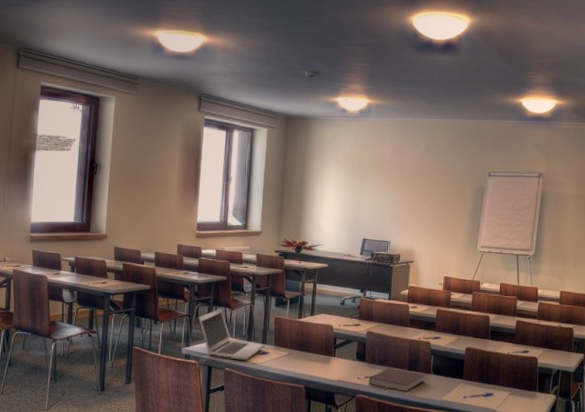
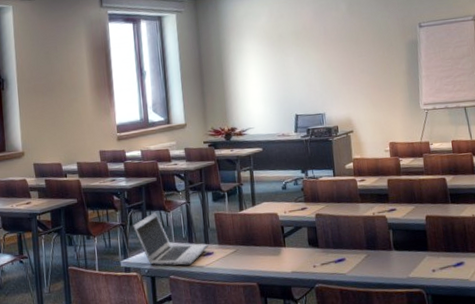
notebook: present [368,368,424,392] -> none [325,250,386,274]

